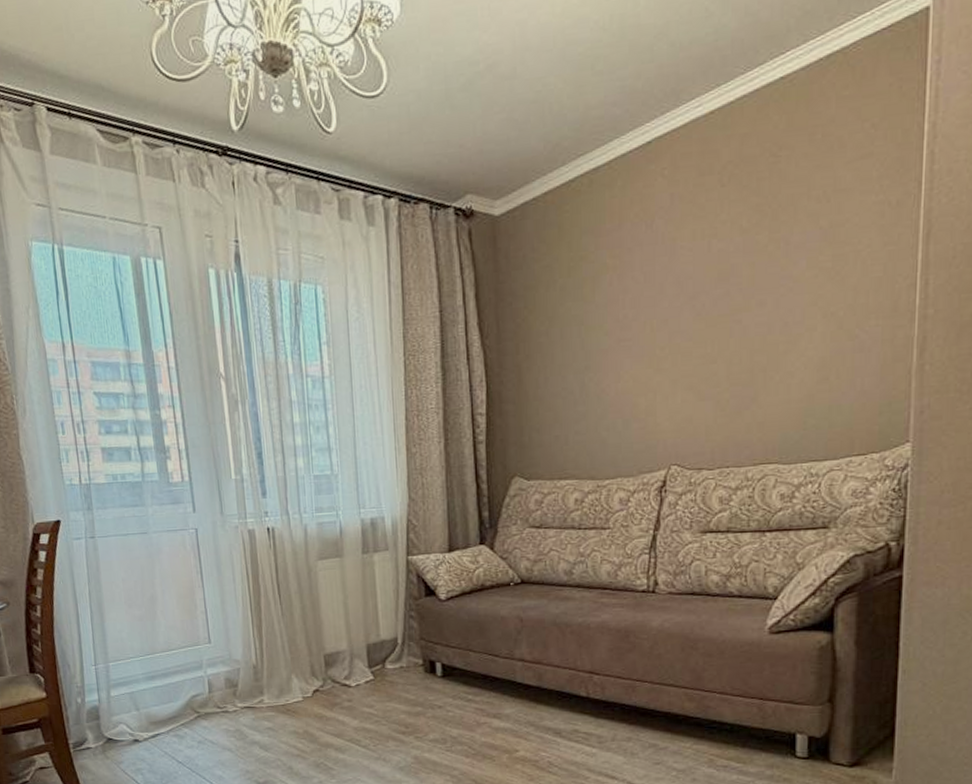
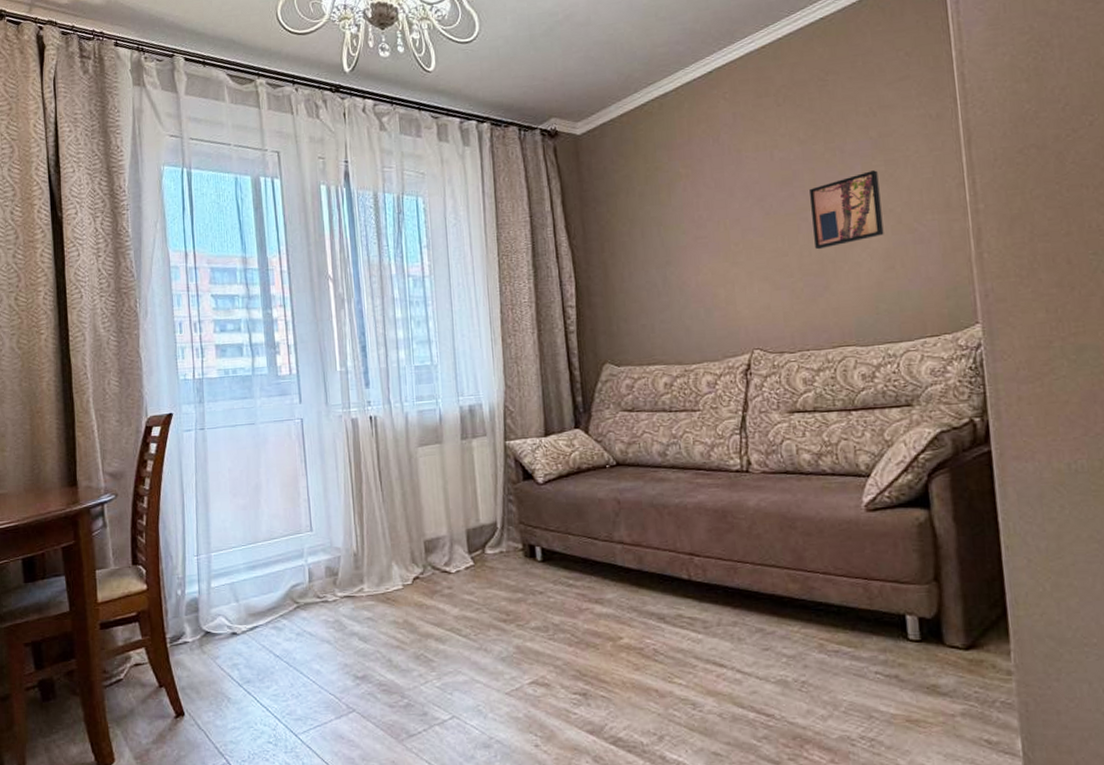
wall art: none [747,266,823,357] -> present [810,170,884,250]

